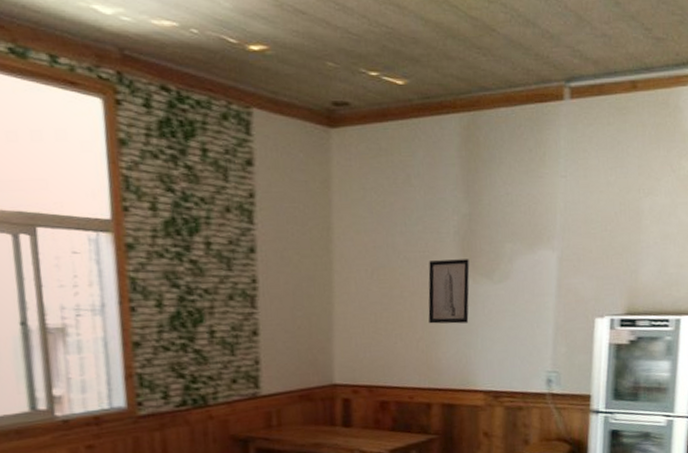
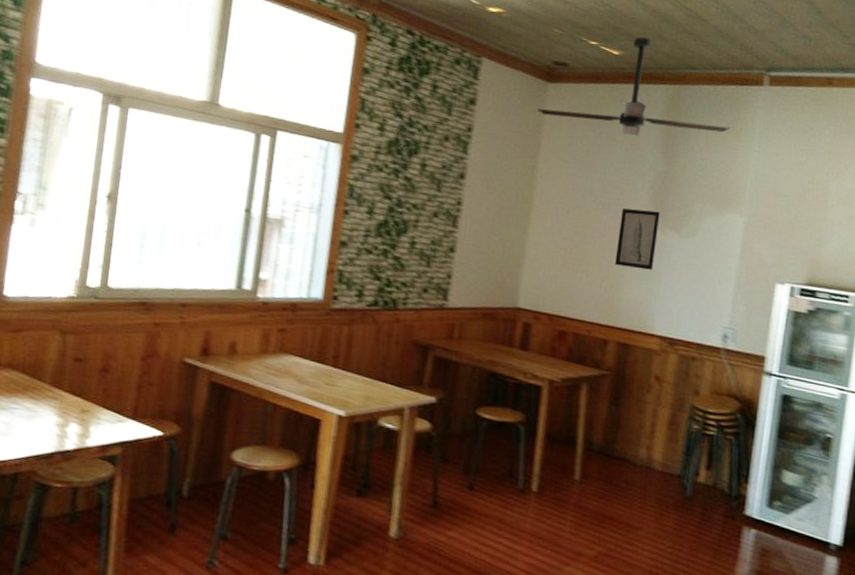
ceiling fan: none [323,59,534,179] -> present [537,37,731,137]

